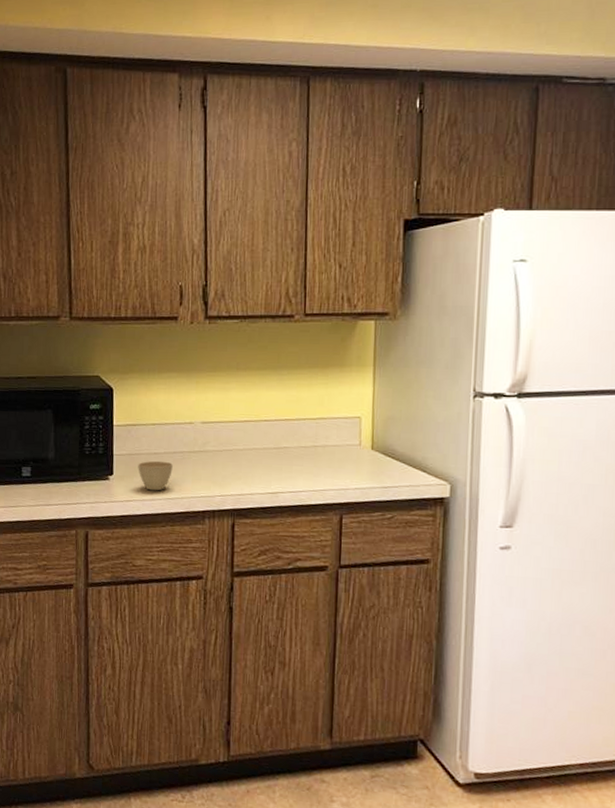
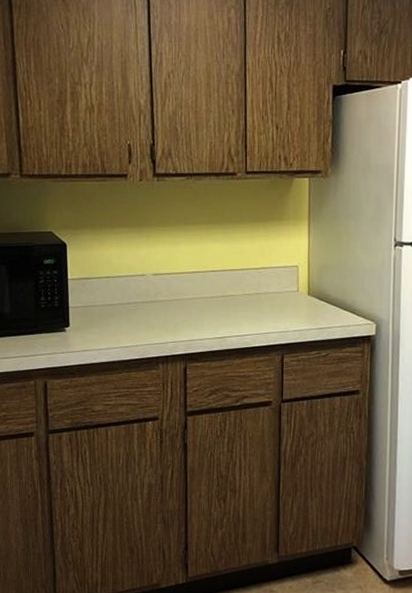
cup: present [138,460,173,491] -> none [93,311,127,340]

